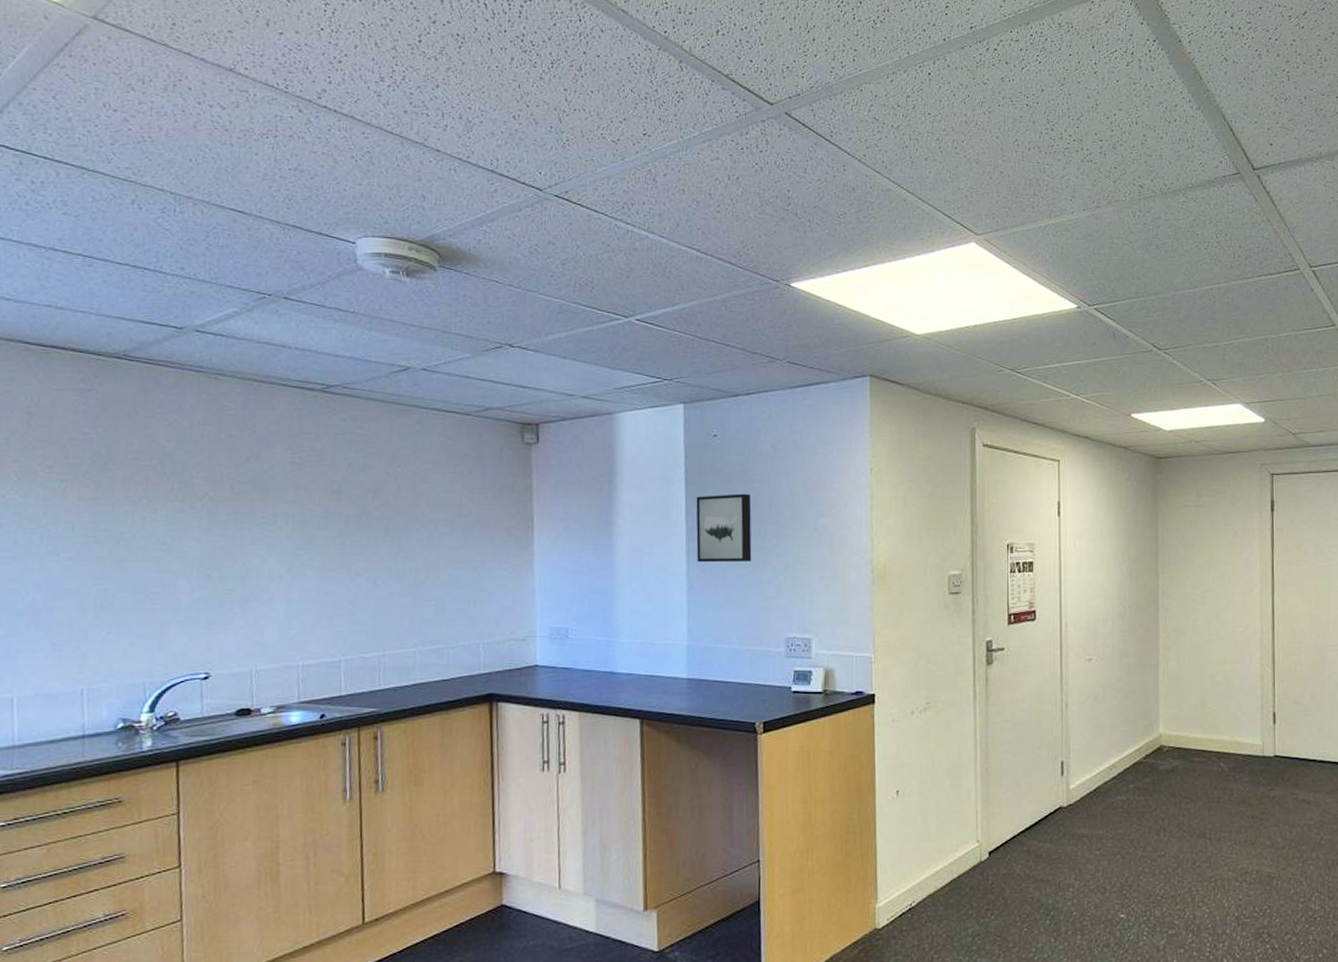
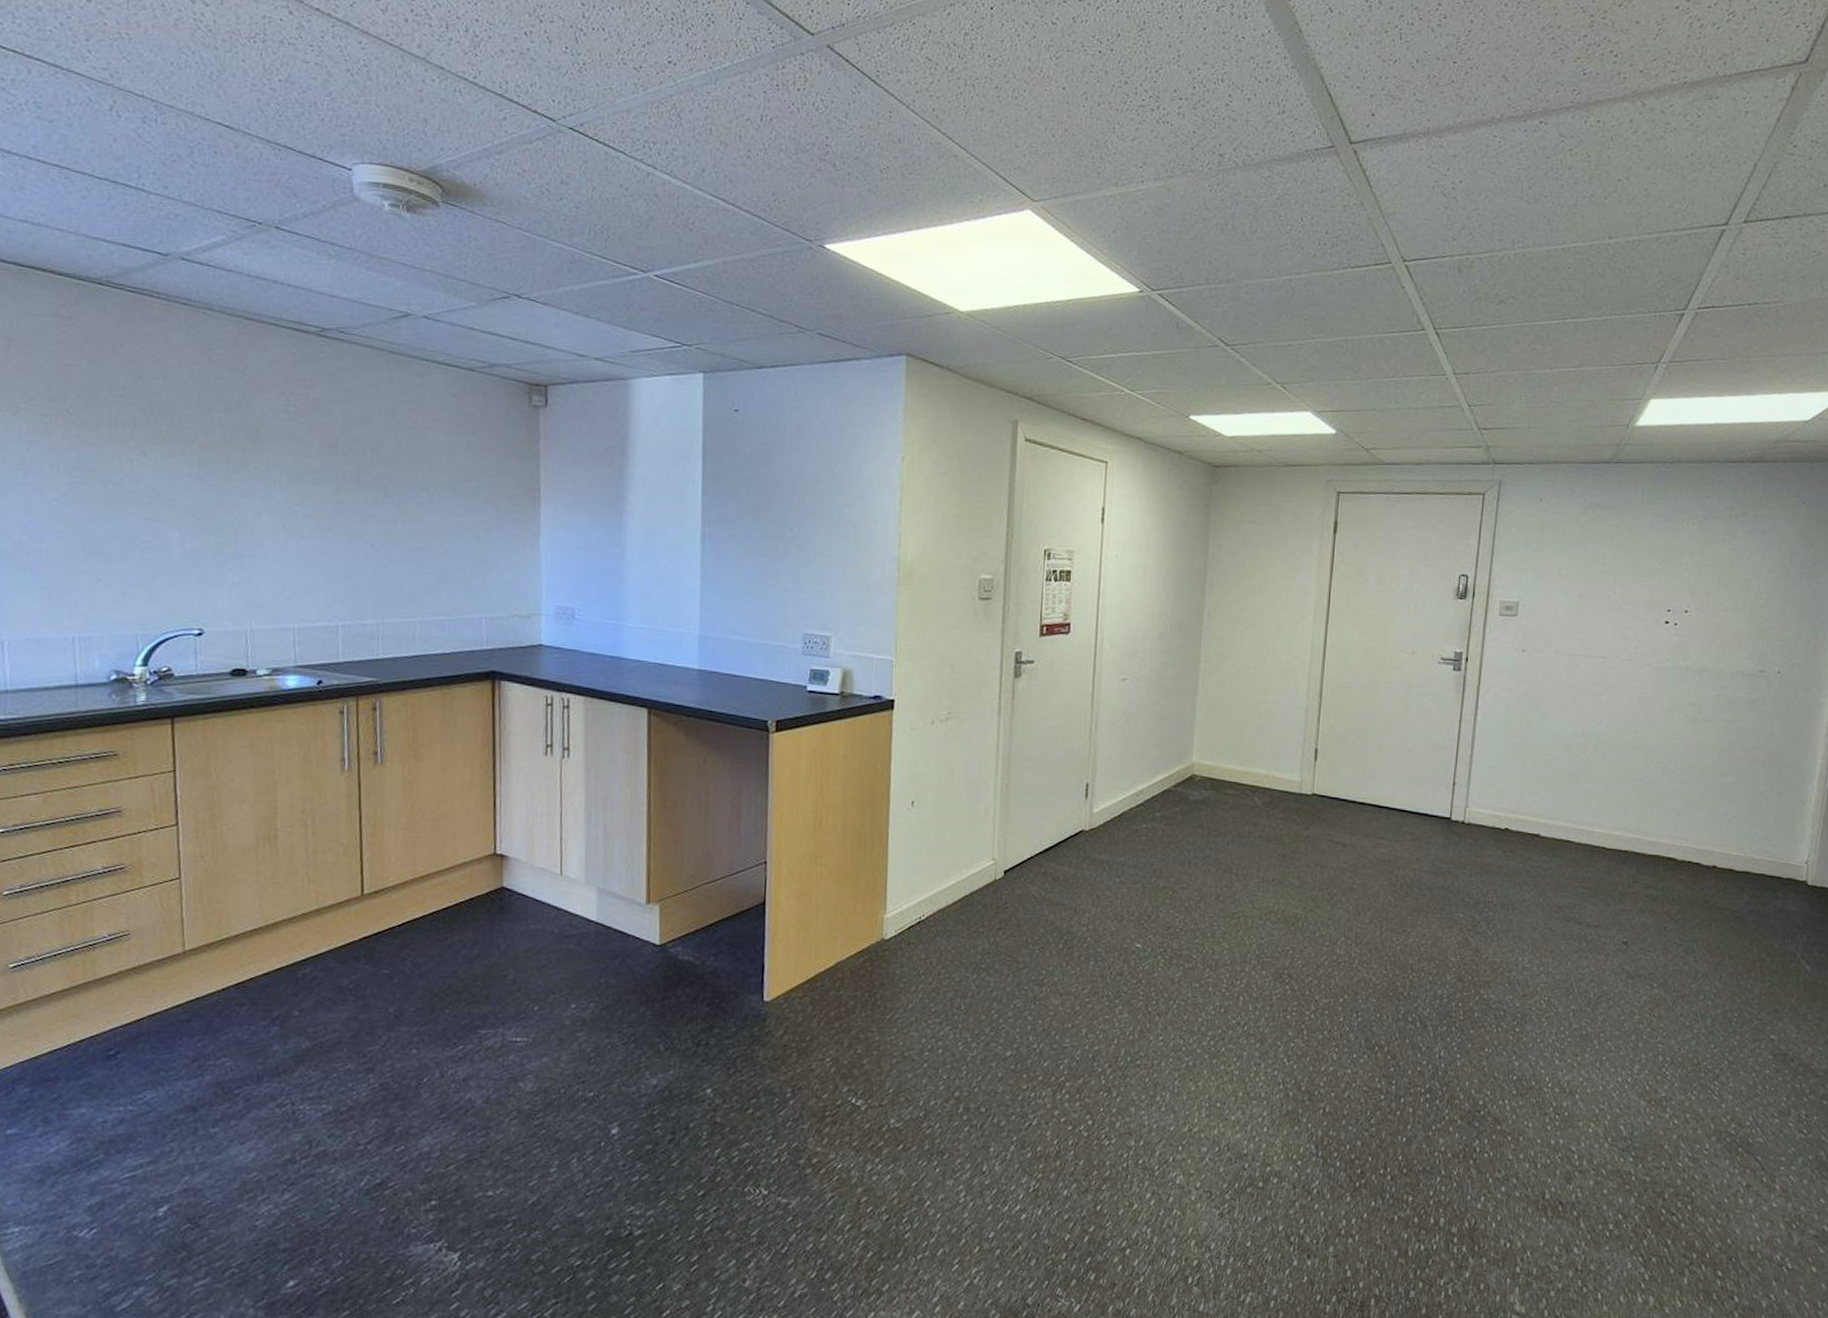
wall art: present [696,494,752,563] -> none [712,475,772,550]

